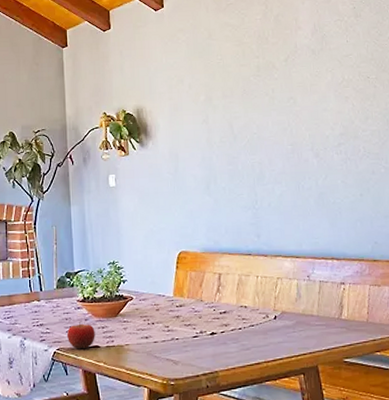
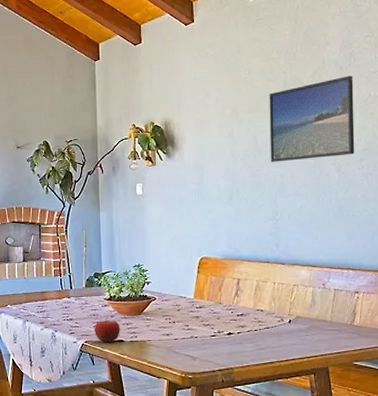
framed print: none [243,59,332,149] -> present [269,75,355,162]

